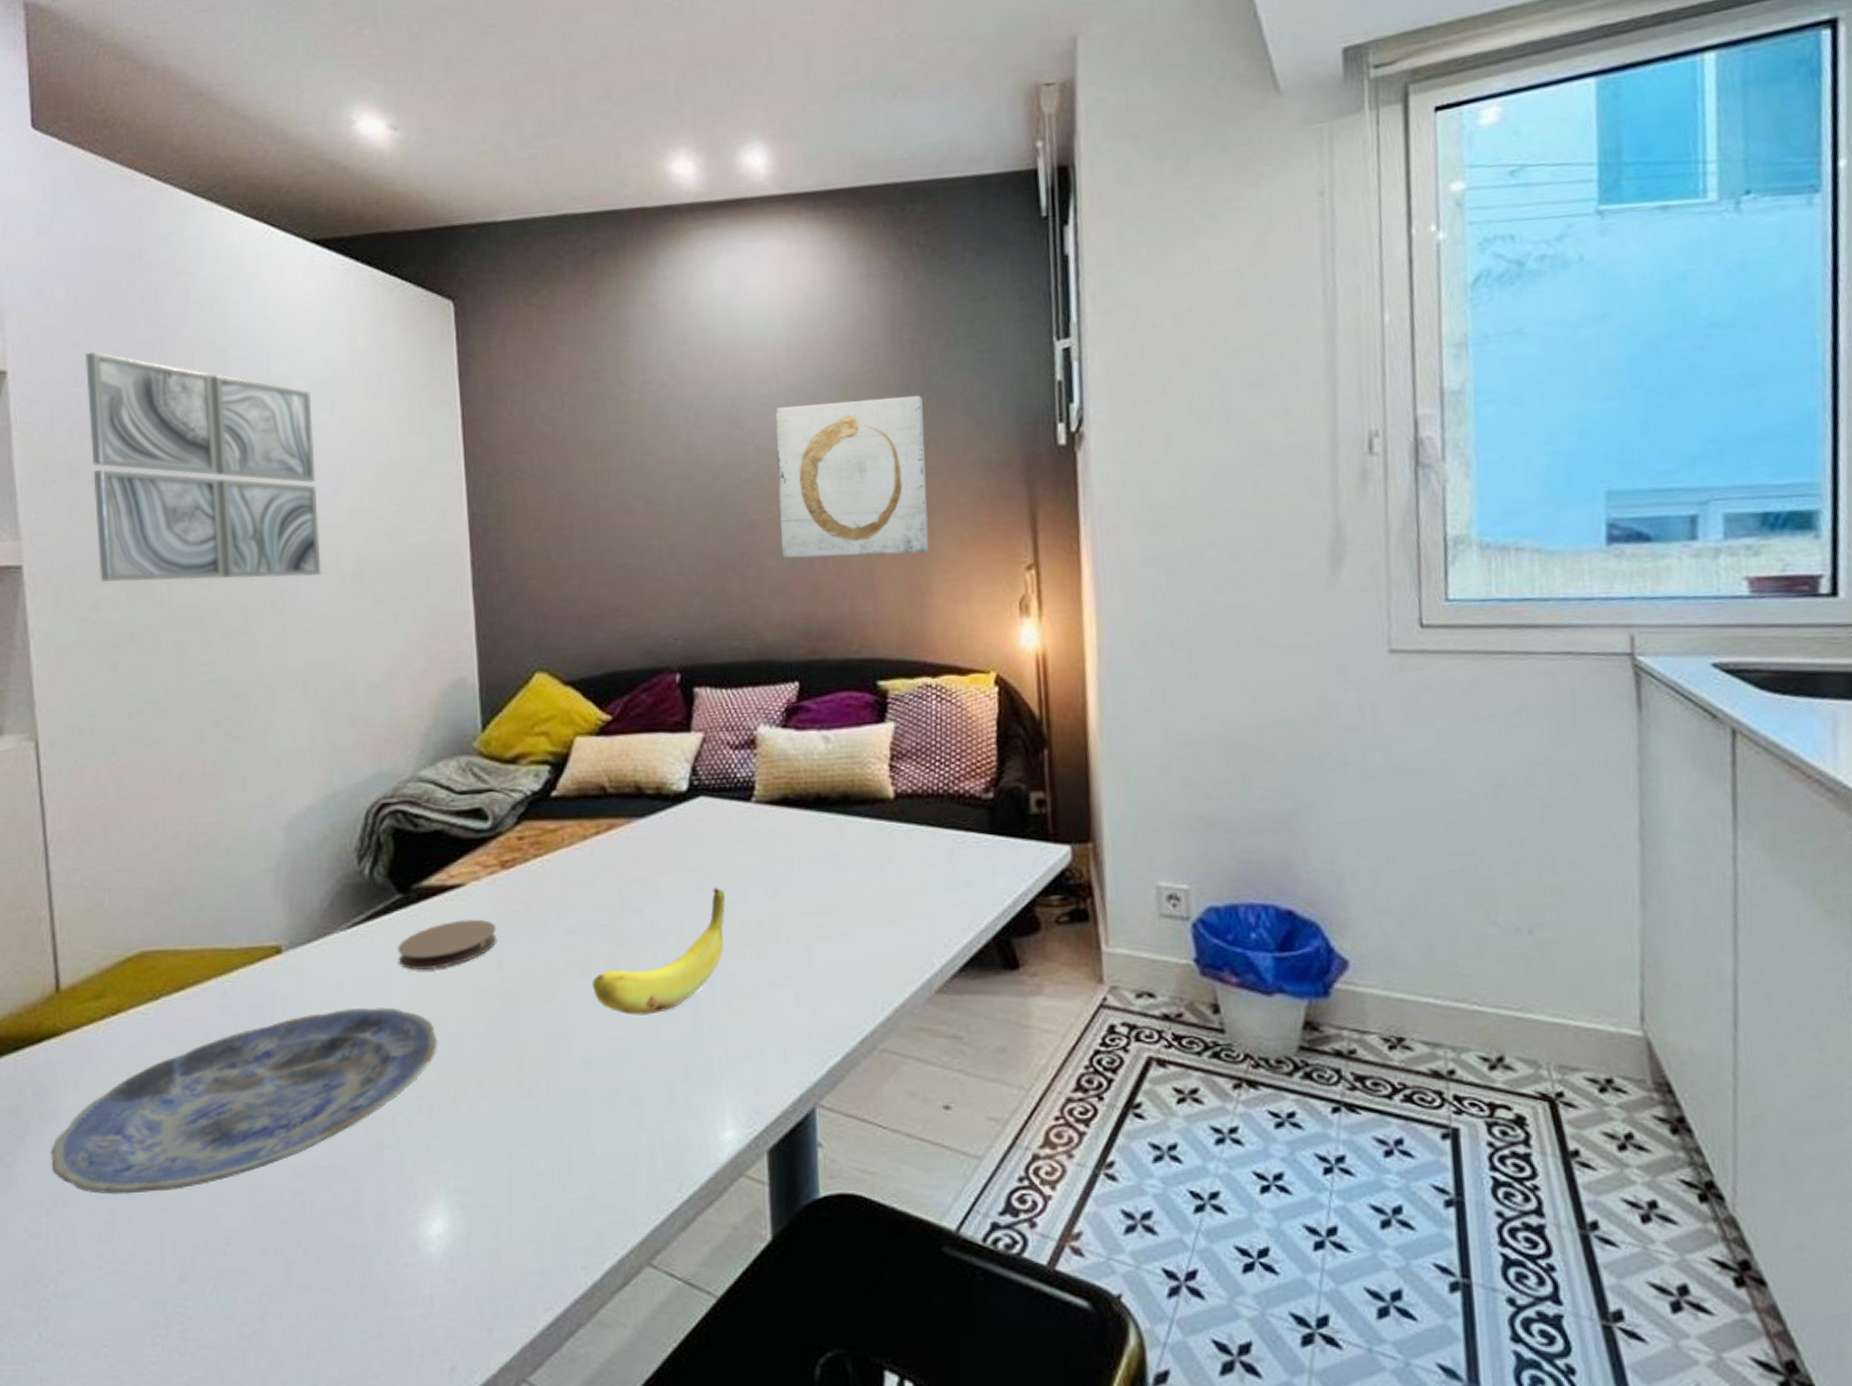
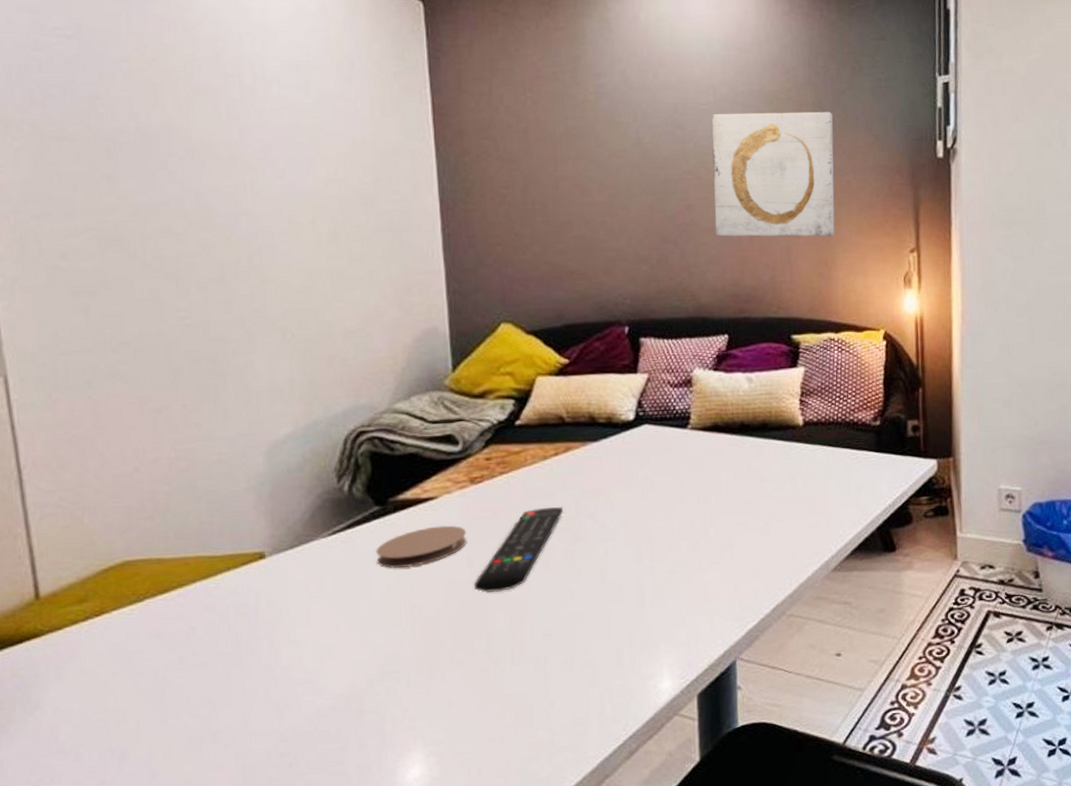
plate: present [51,1007,438,1195] -> none [35,599,414,769]
wall art: present [86,352,322,583] -> none [45,20,298,236]
remote control: none [505,899,605,1004] -> present [474,507,563,593]
banana: present [592,888,725,1016] -> none [551,496,665,597]

